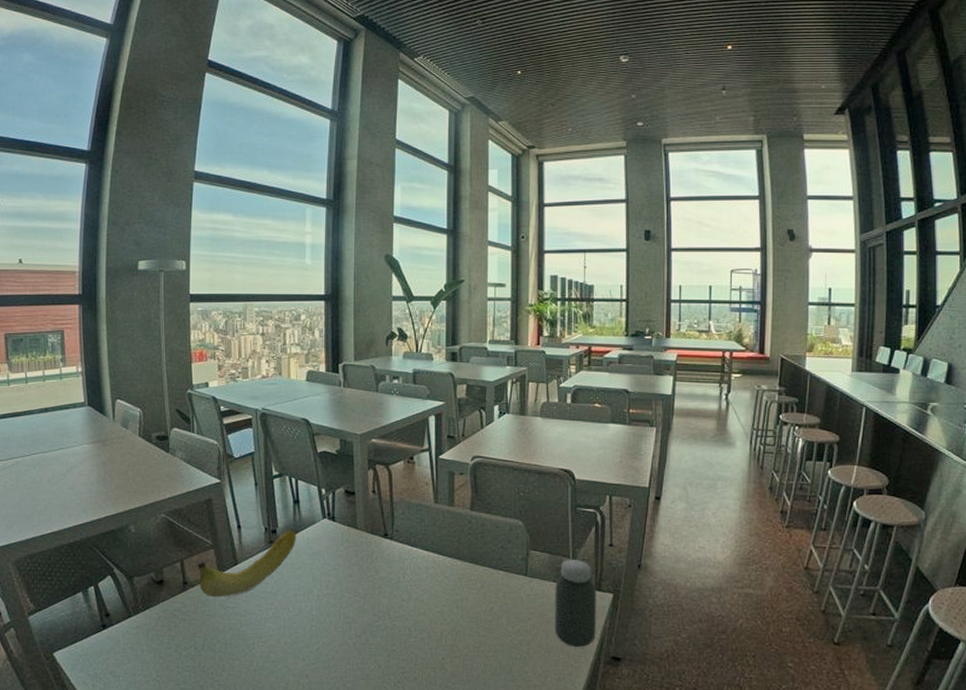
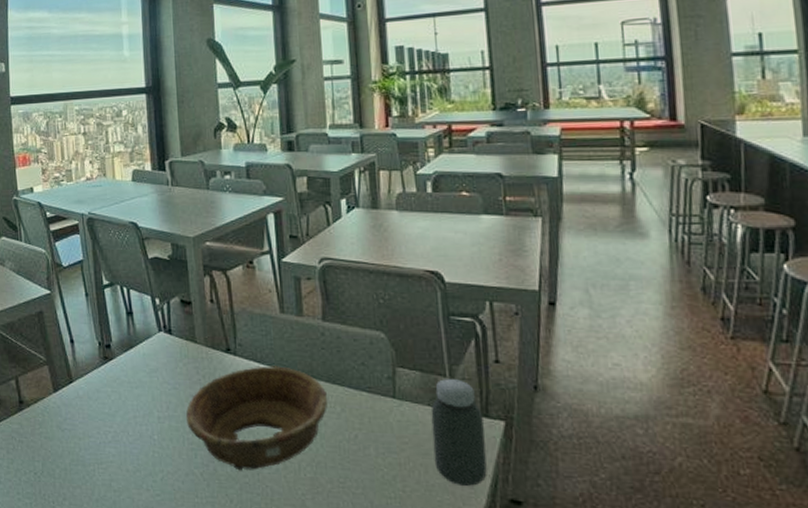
fruit: present [197,529,297,598] -> none [32,343,133,419]
decorative bowl: none [343,549,469,640] -> present [185,366,327,471]

